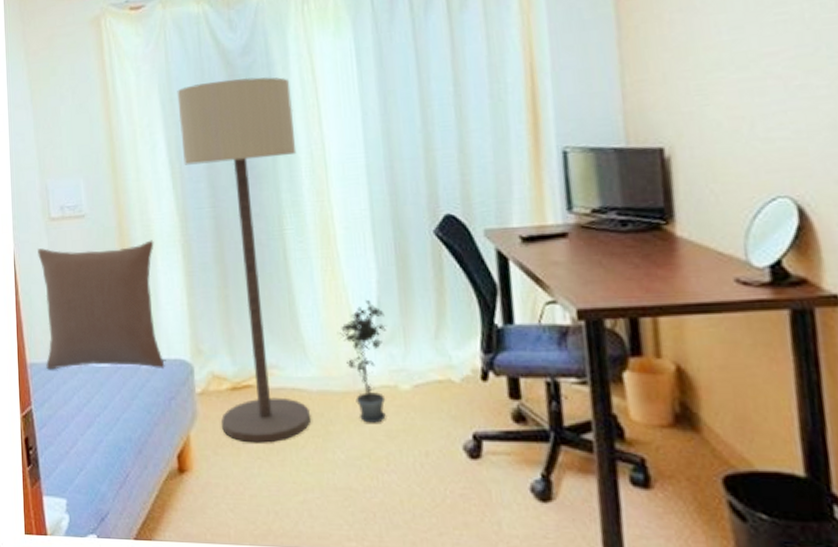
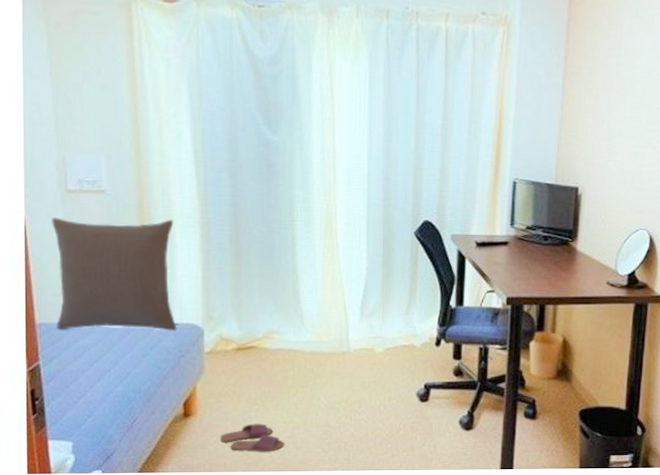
floor lamp: present [177,77,311,443] -> none [206,84,312,392]
slippers: none [221,483,297,520] -> present [221,423,284,451]
potted plant: present [337,300,387,423] -> none [330,283,371,376]

